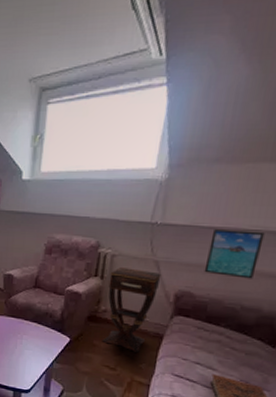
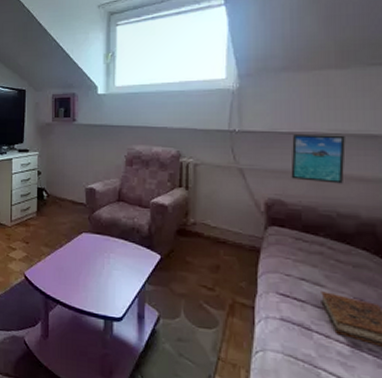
side table: present [102,267,162,353] -> none [195,177,248,269]

